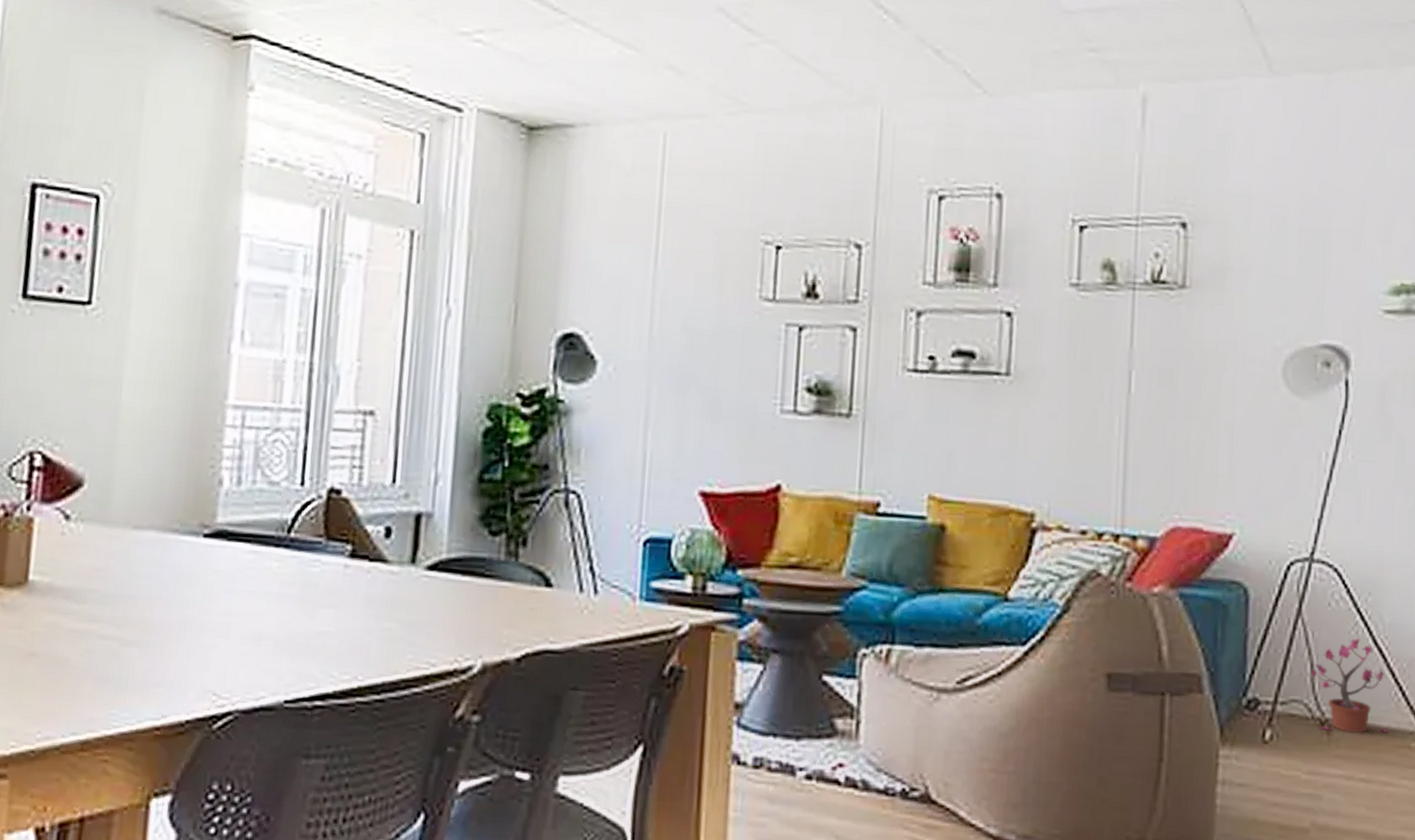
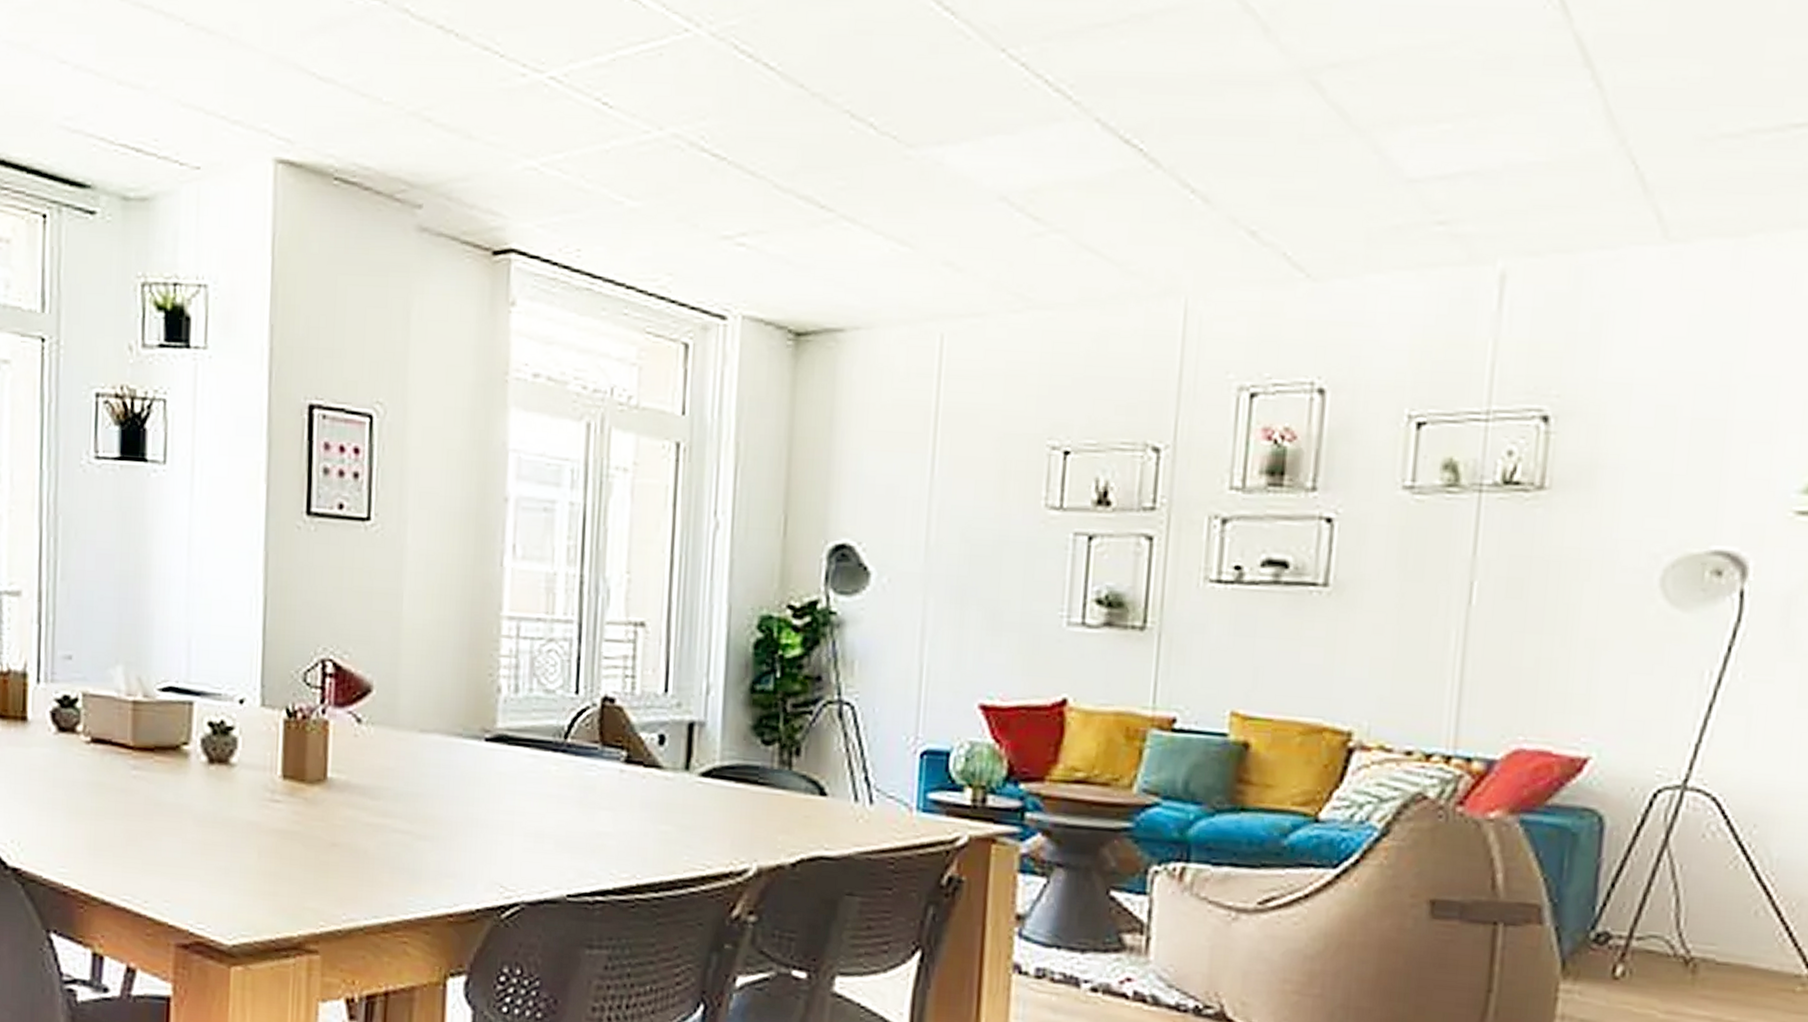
potted plant: present [1310,638,1389,734] -> none [1675,873,1769,975]

